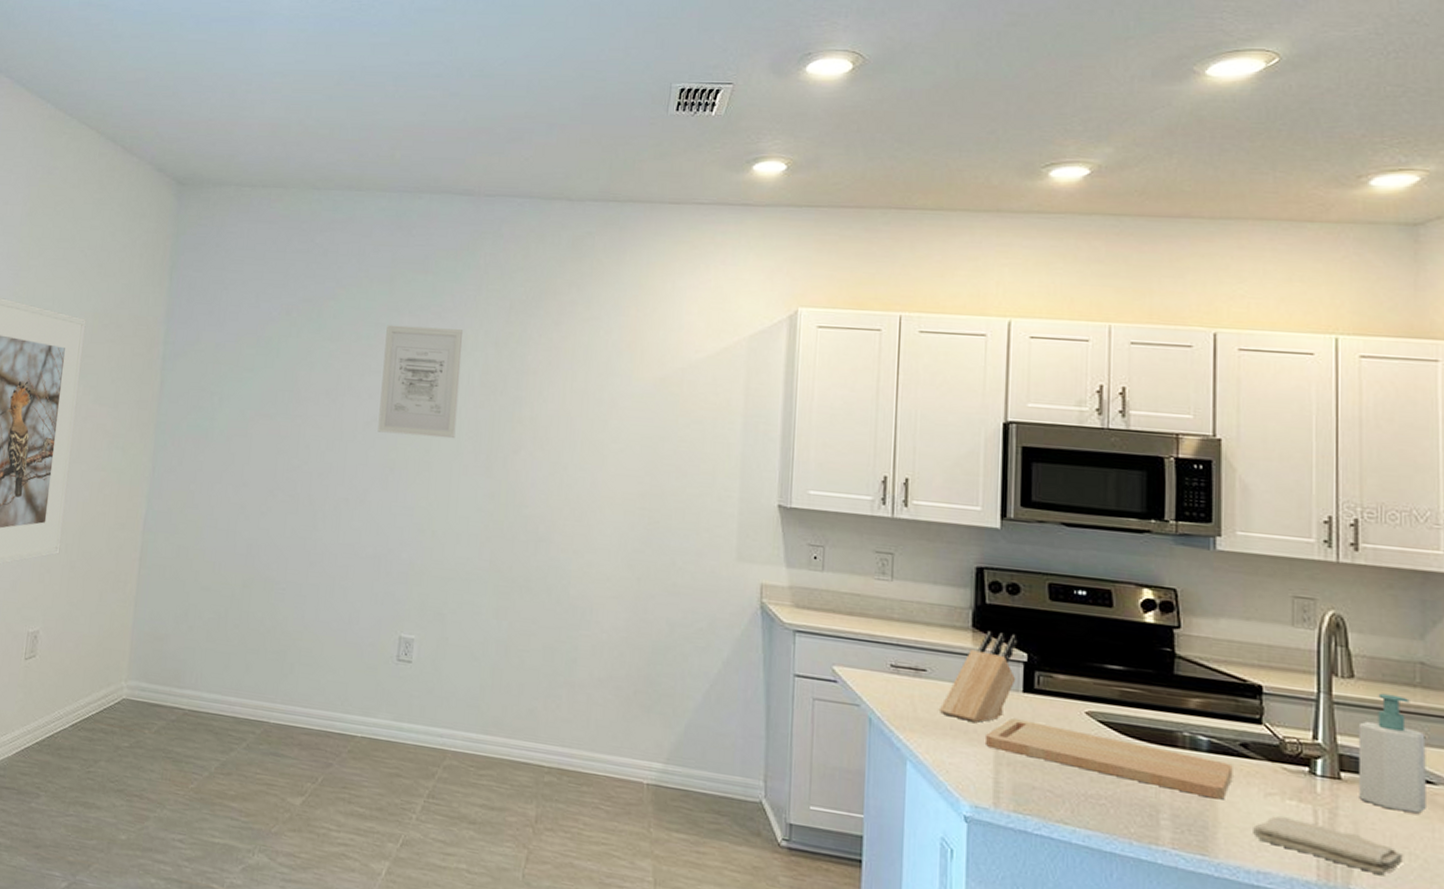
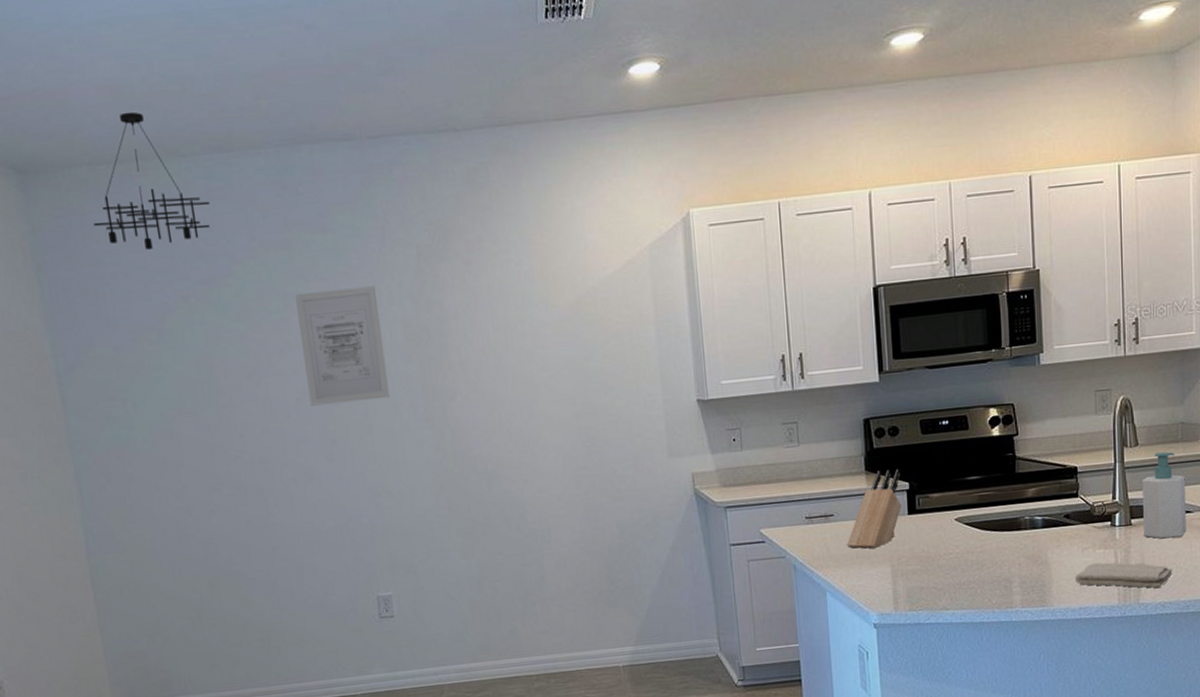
chandelier: none [228,146,331,264] -> present [93,111,211,250]
cutting board: present [986,718,1233,800] -> none [884,532,1060,566]

